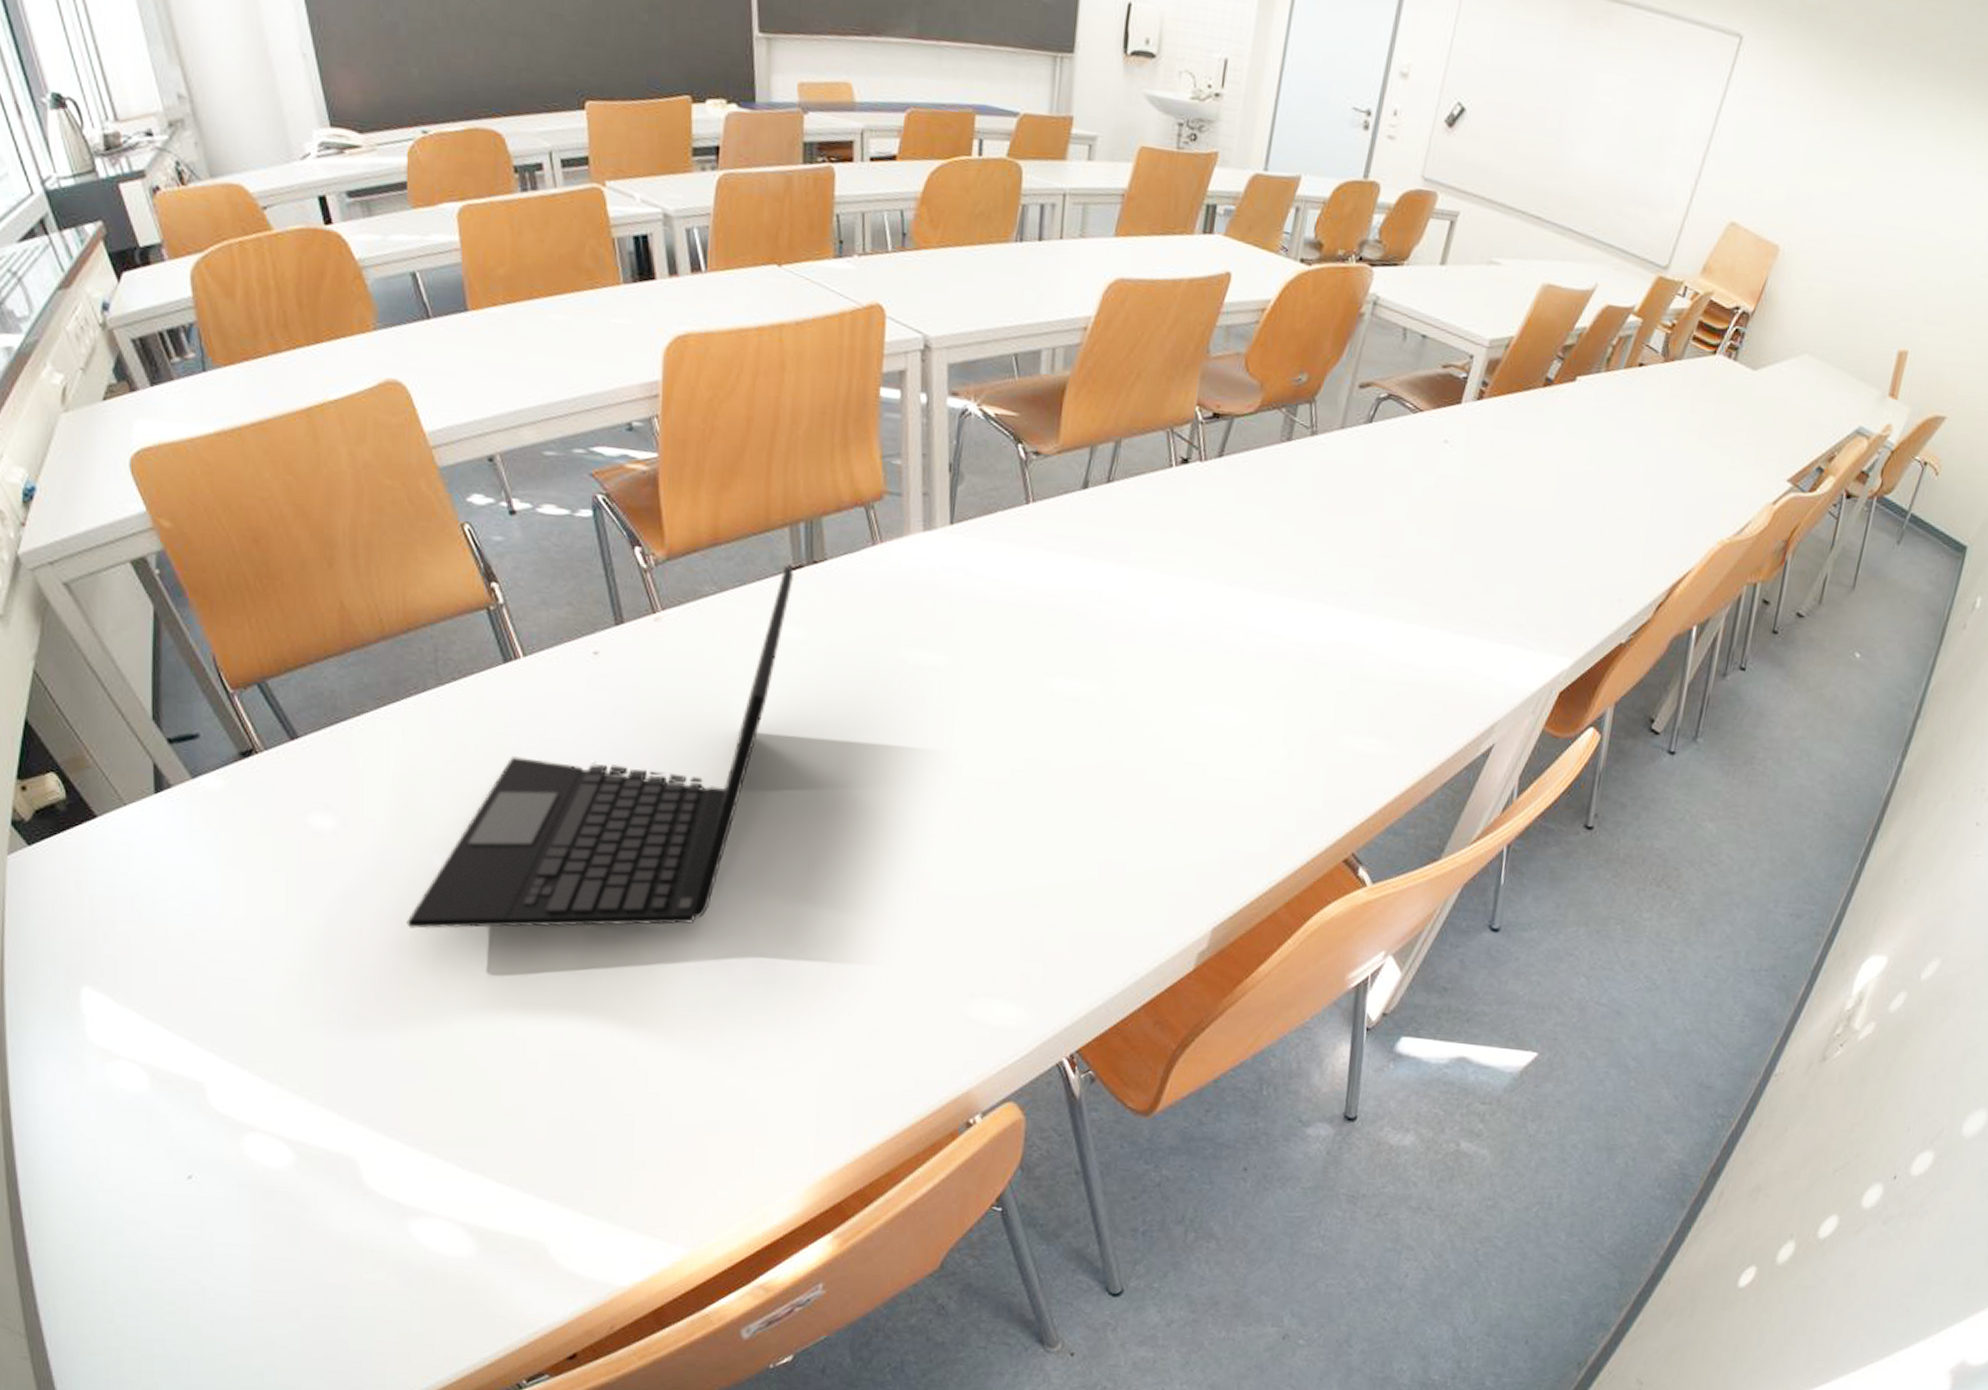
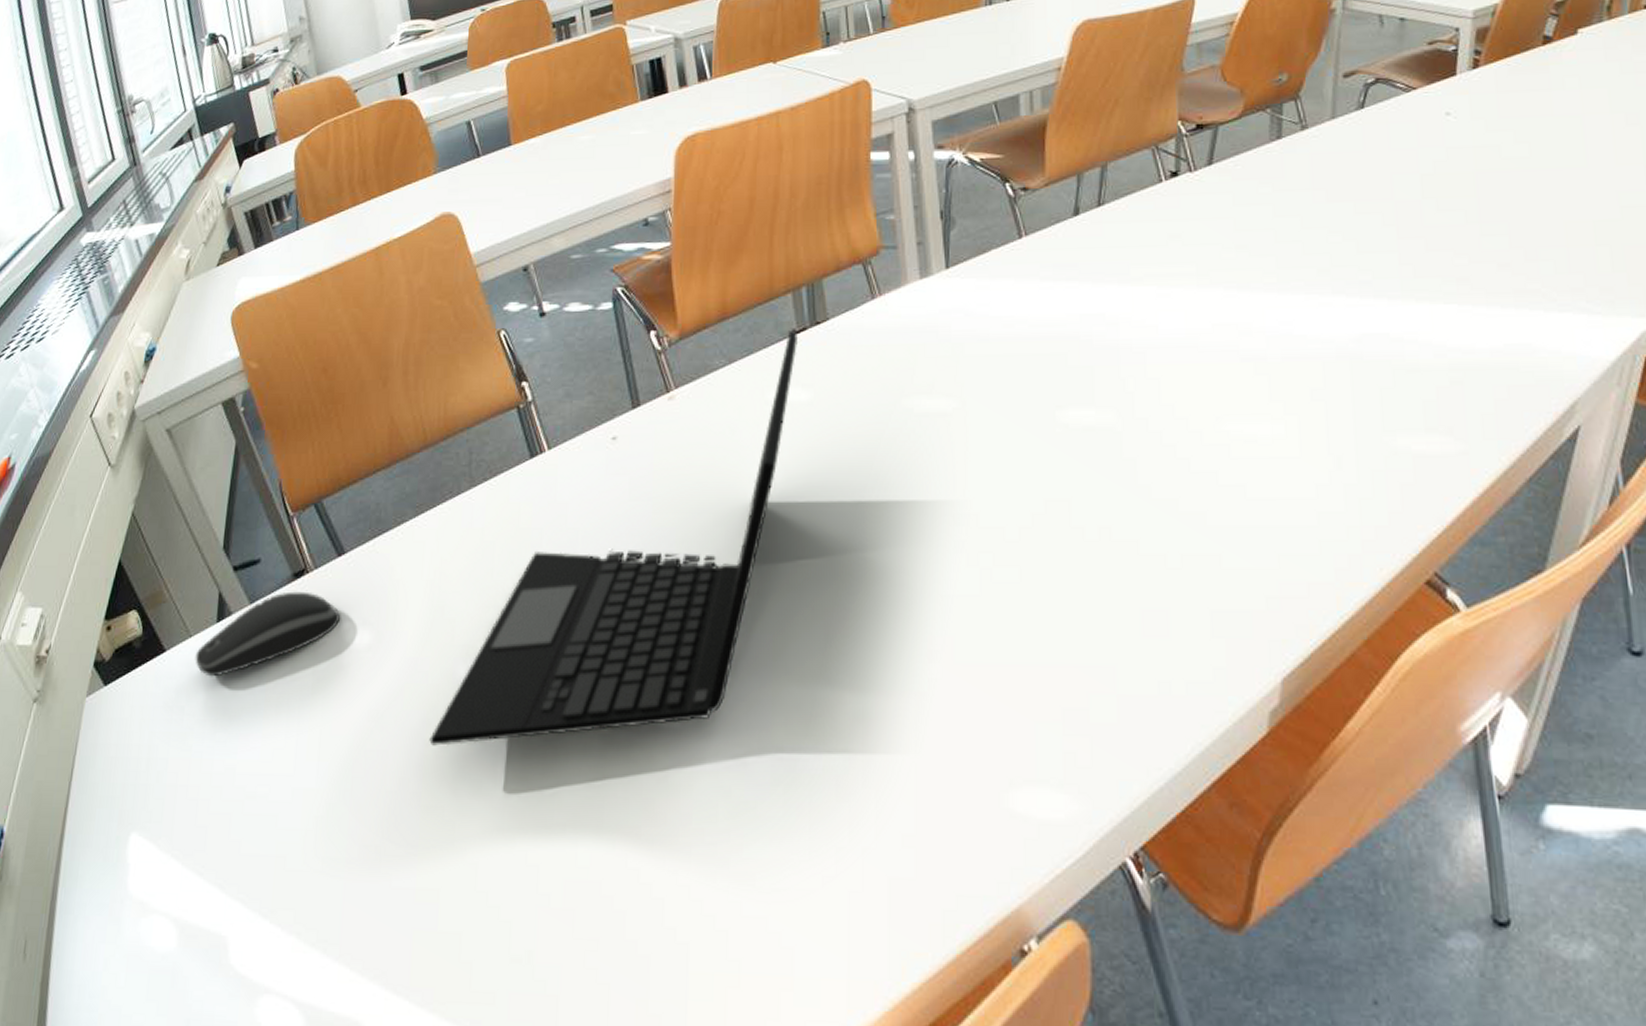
computer mouse: none [133,770,298,847] -> present [195,591,340,677]

